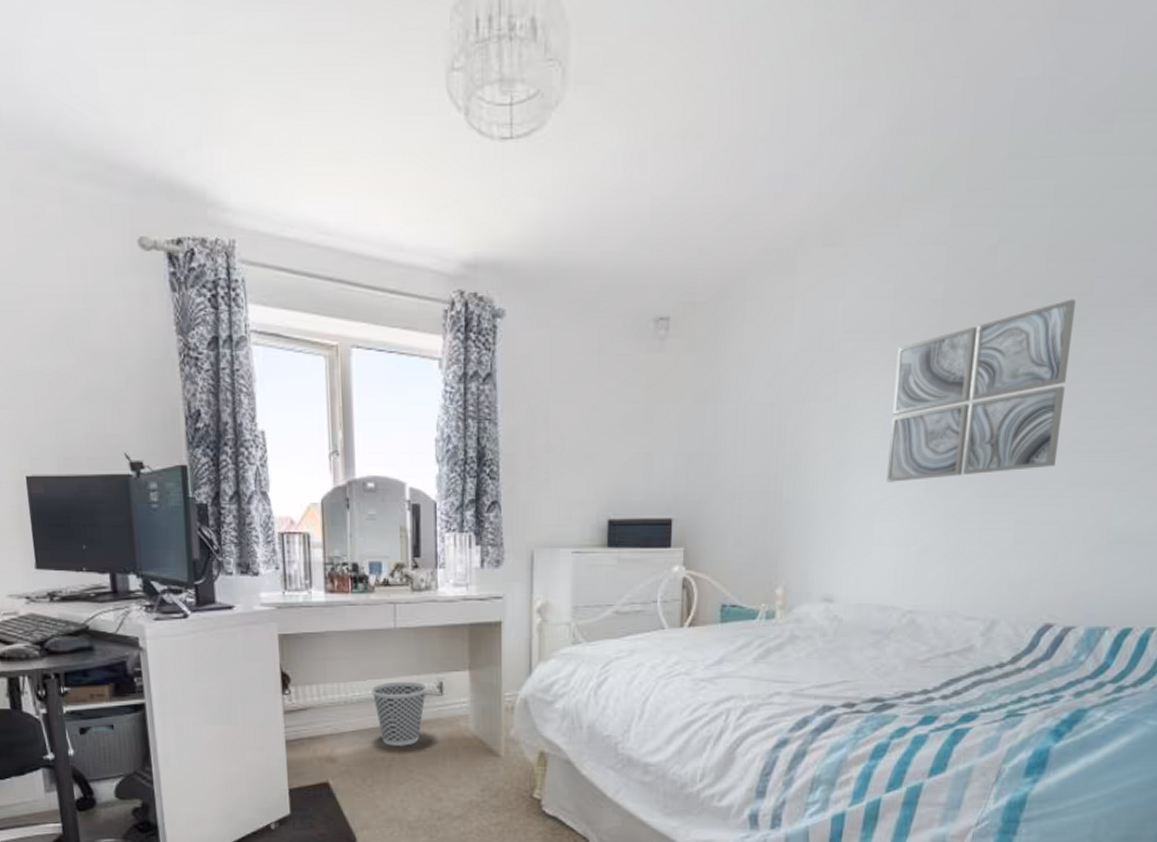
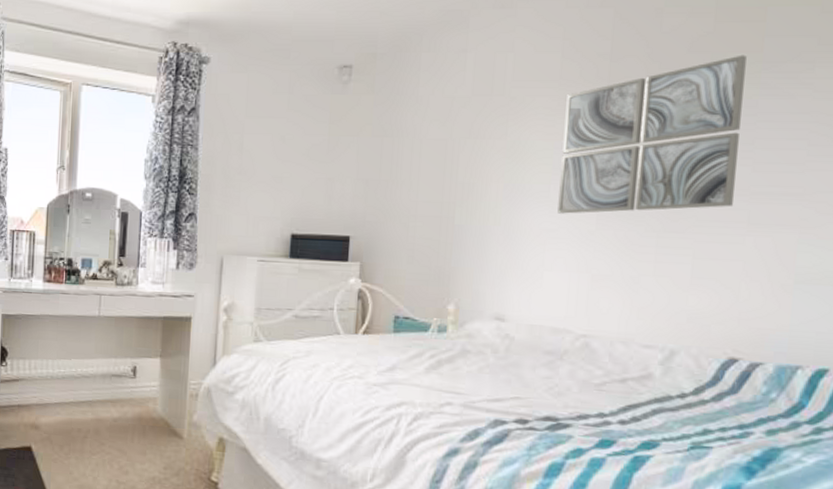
wastebasket: present [371,681,428,746] -> none [74,362,123,421]

